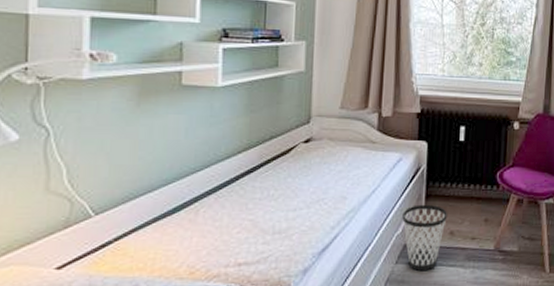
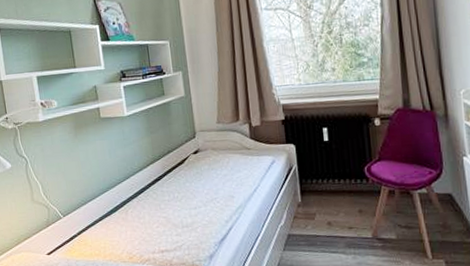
wastebasket: present [402,204,447,271] -> none [283,199,323,257]

